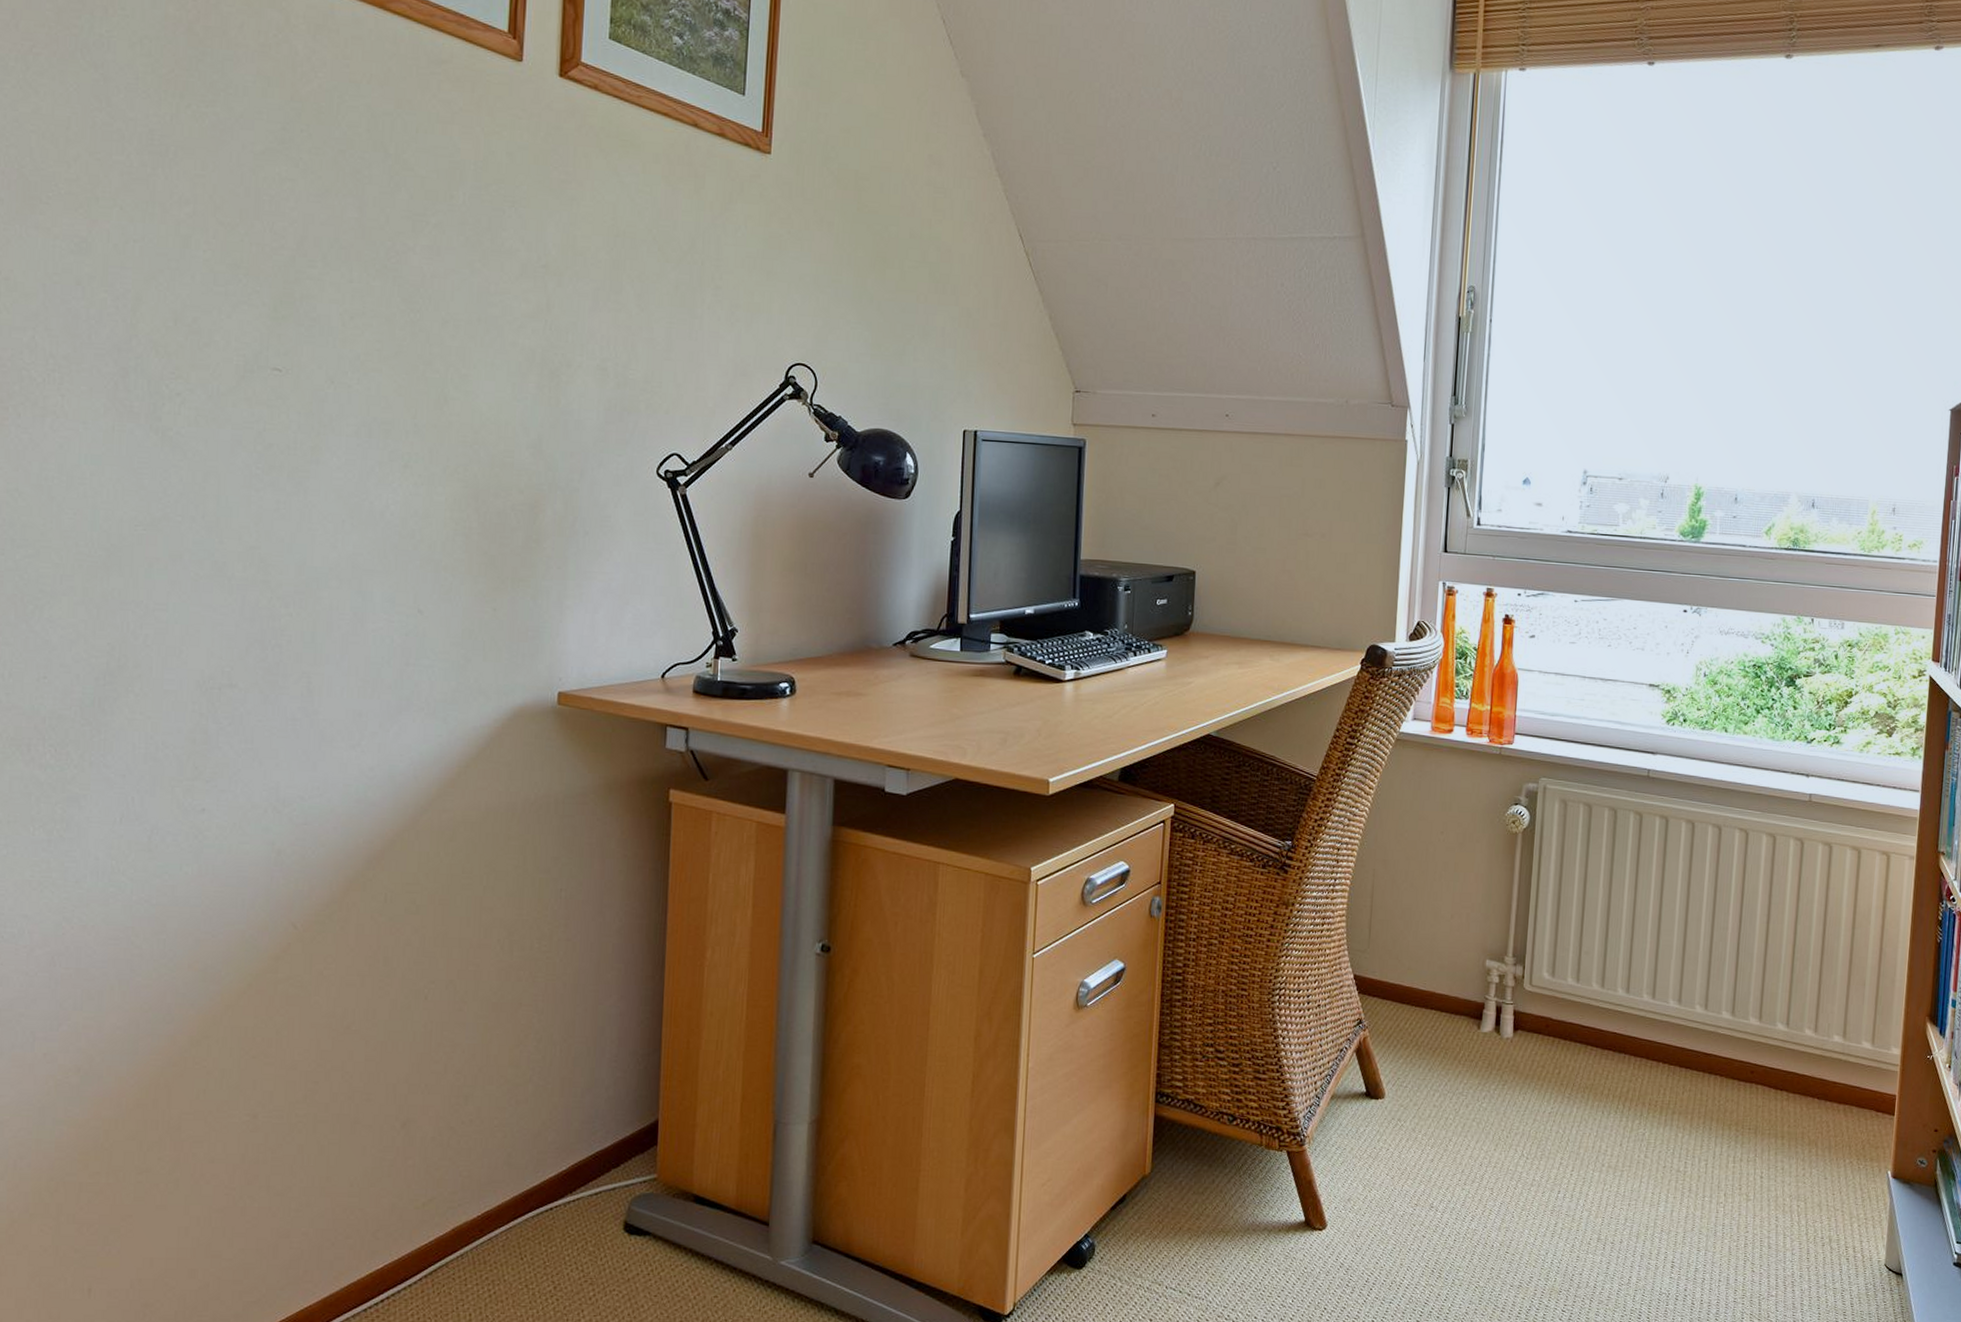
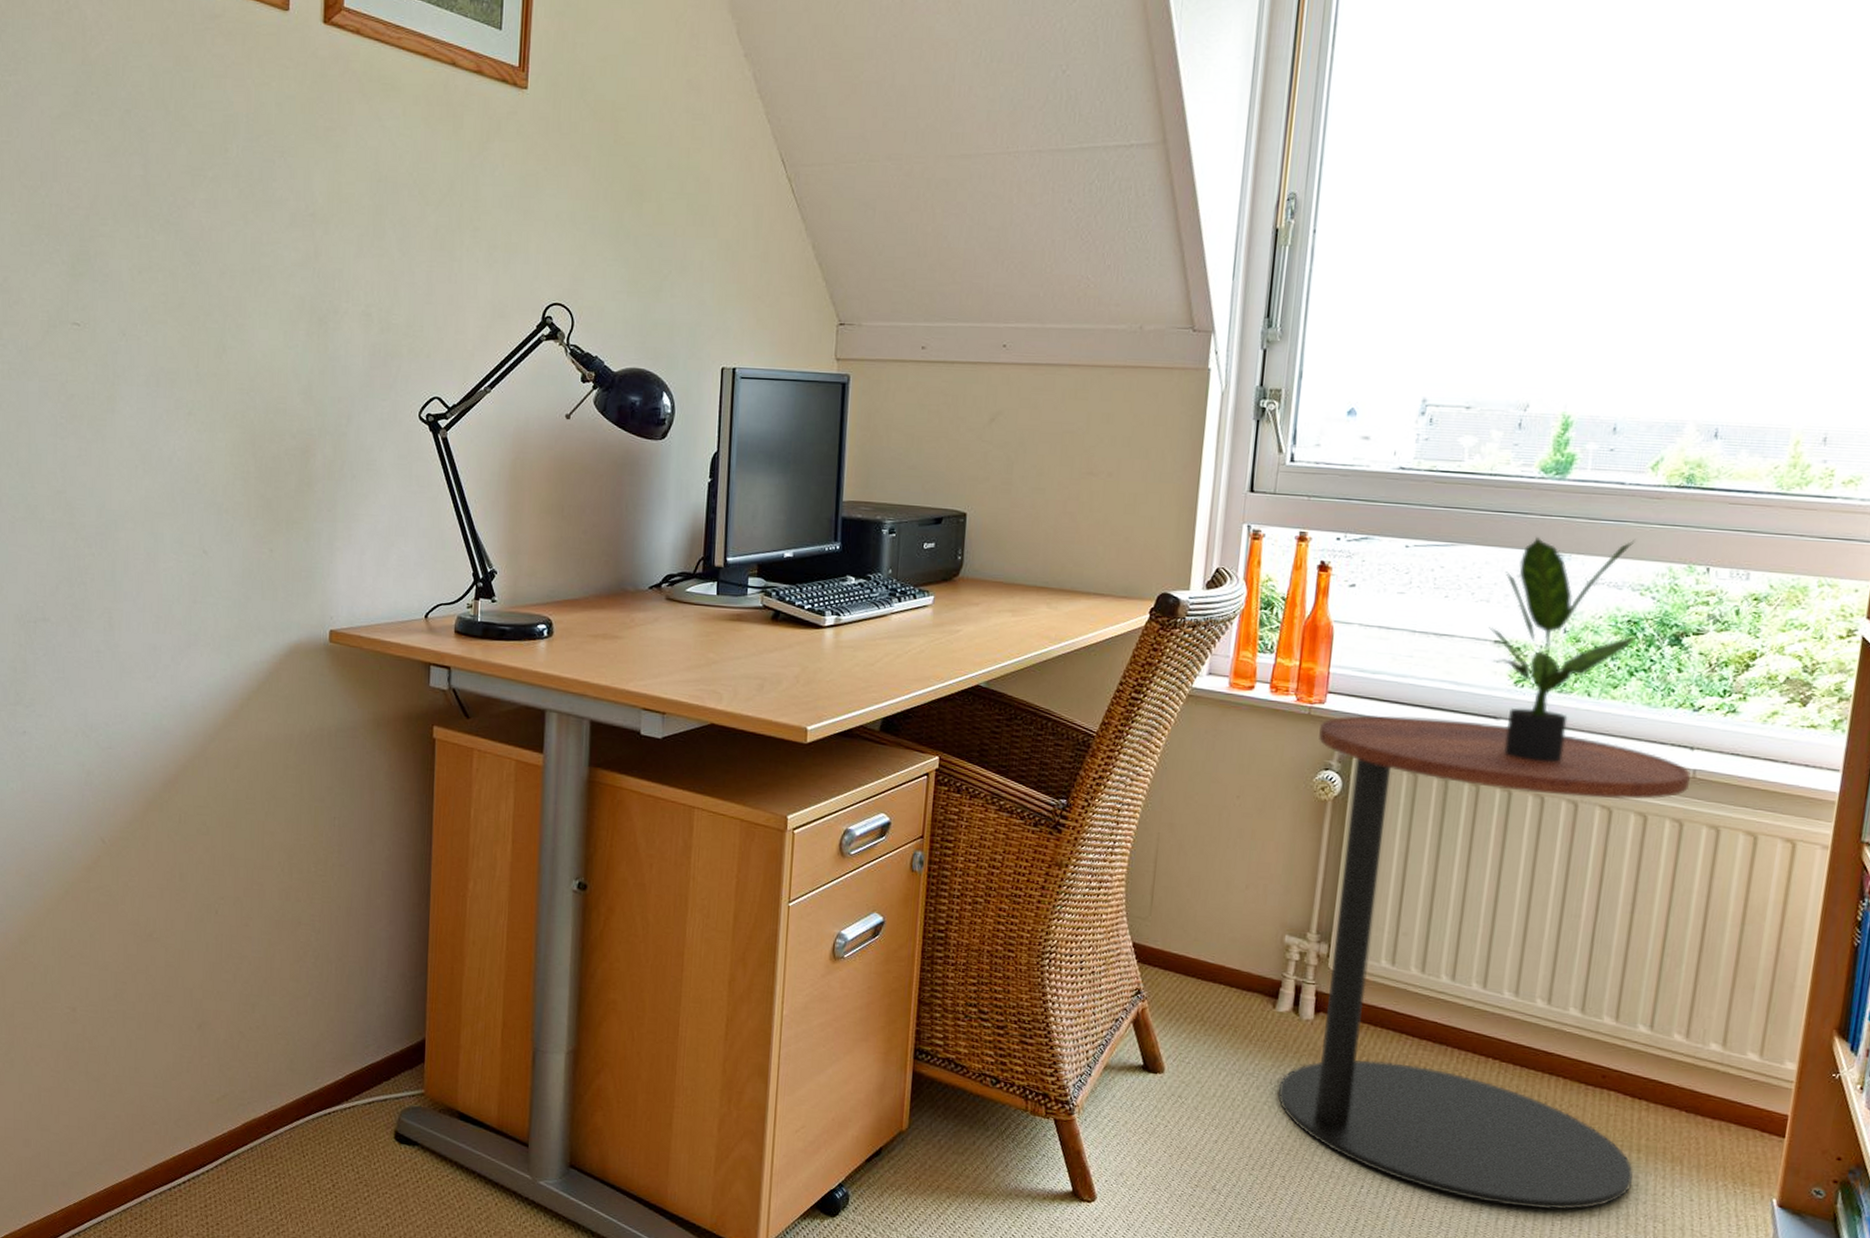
side table: none [1485,754,1807,1199] -> present [1278,715,1691,1210]
potted plant: none [1644,592,1763,792] -> present [1489,536,1639,763]

